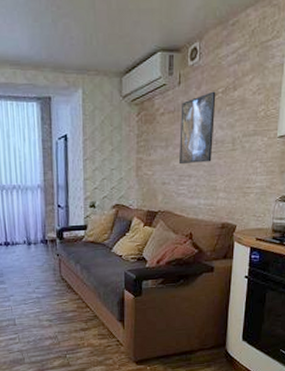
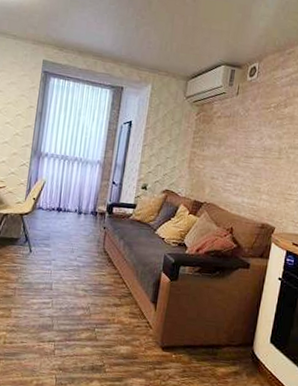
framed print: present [179,91,216,163] -> none [229,105,269,166]

